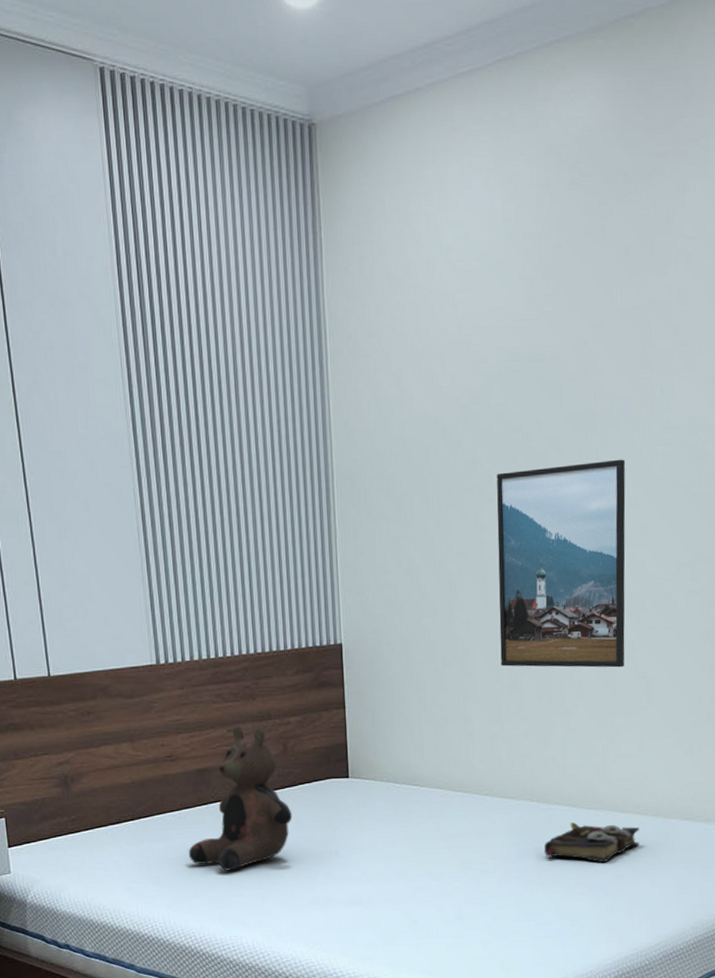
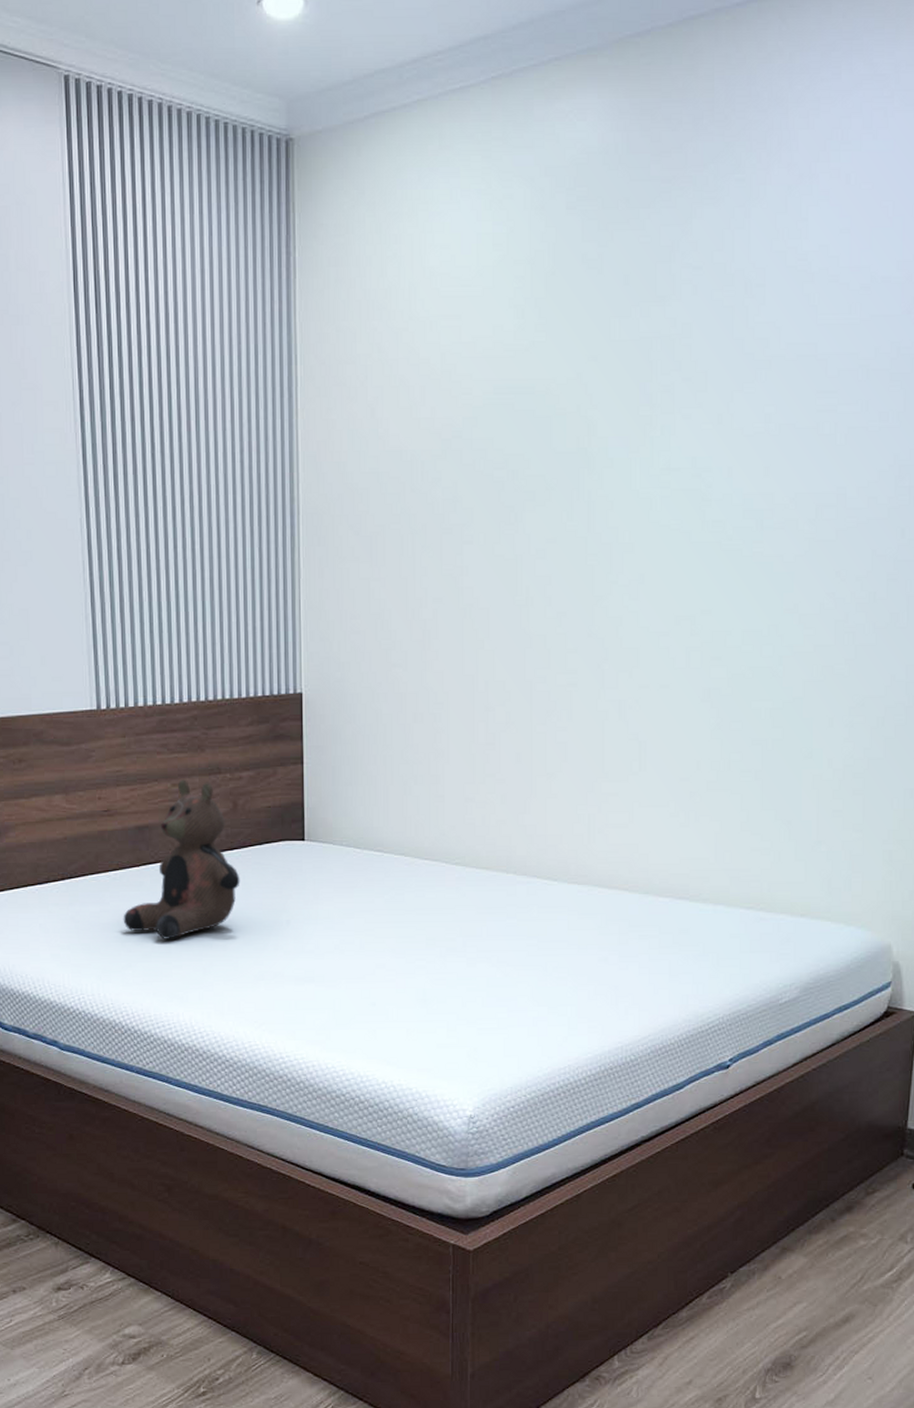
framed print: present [497,459,626,668] -> none [477,502,620,728]
book: present [544,821,639,863] -> none [521,897,627,944]

